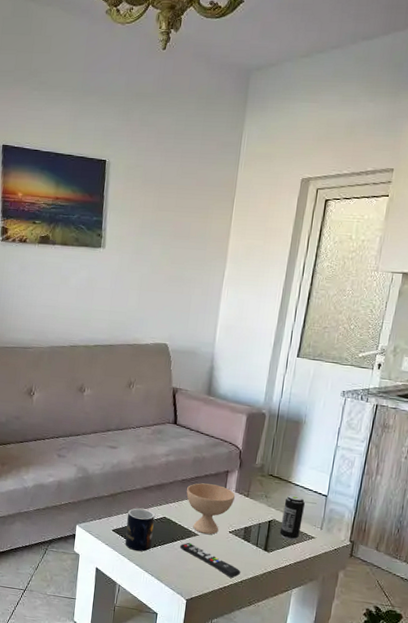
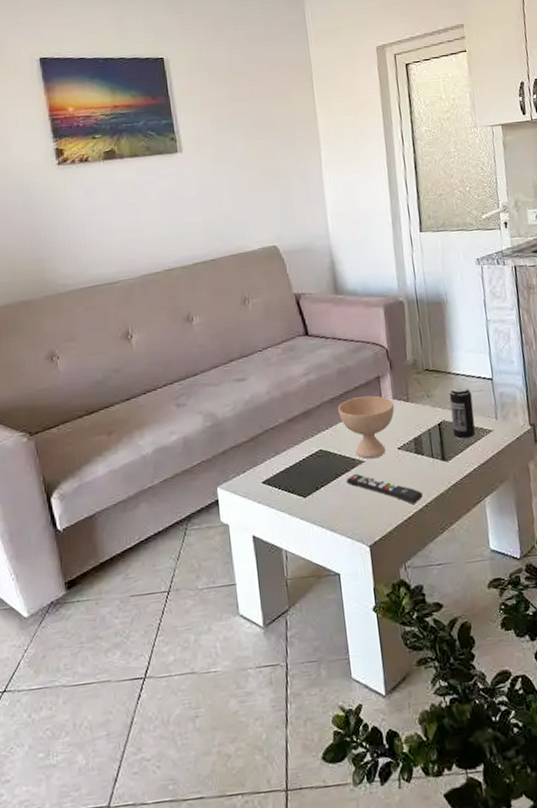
mug: present [125,508,155,551] -> none [276,445,313,502]

